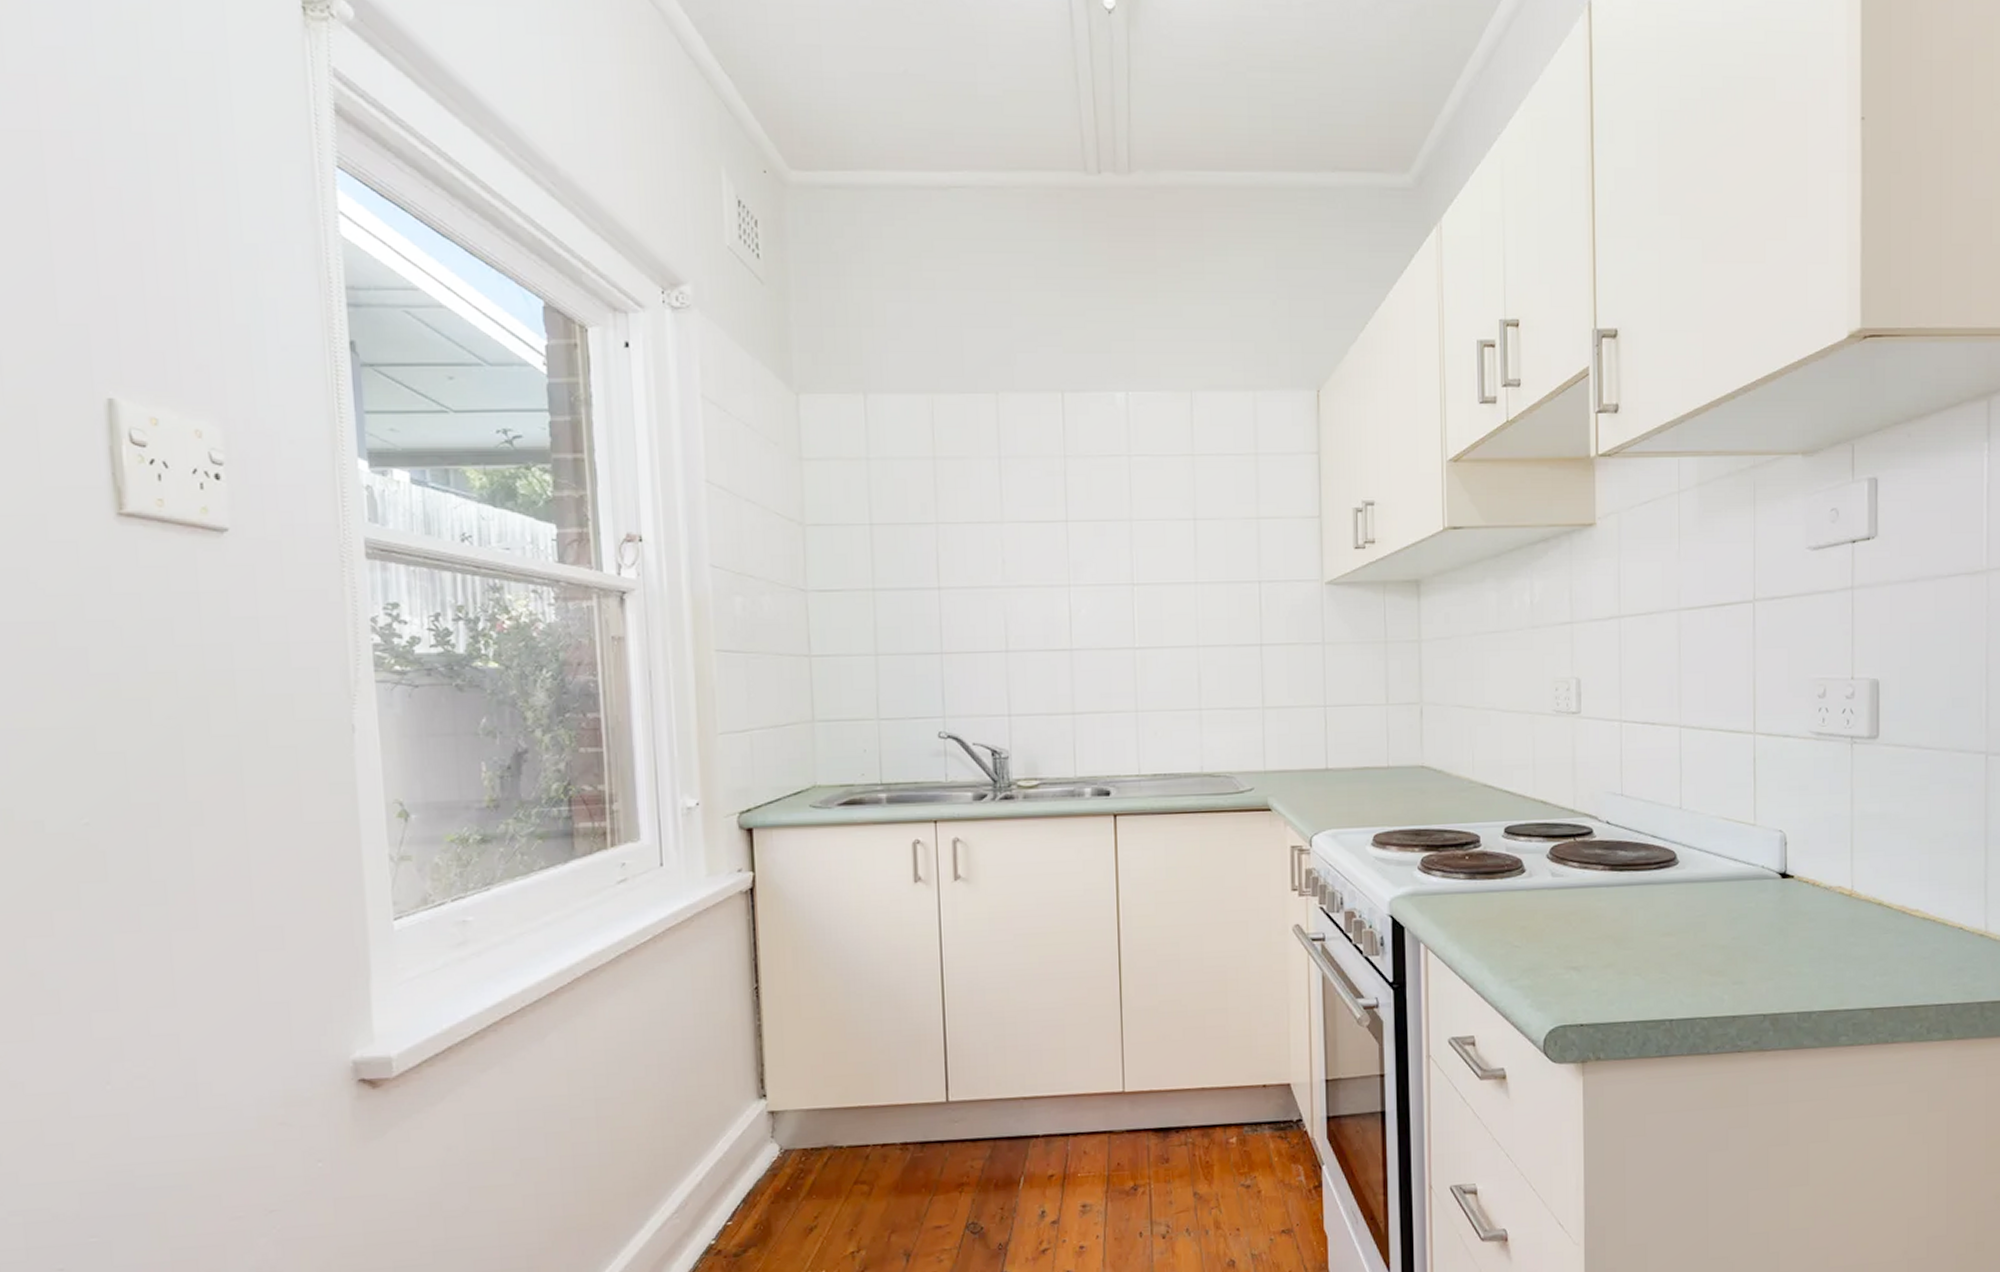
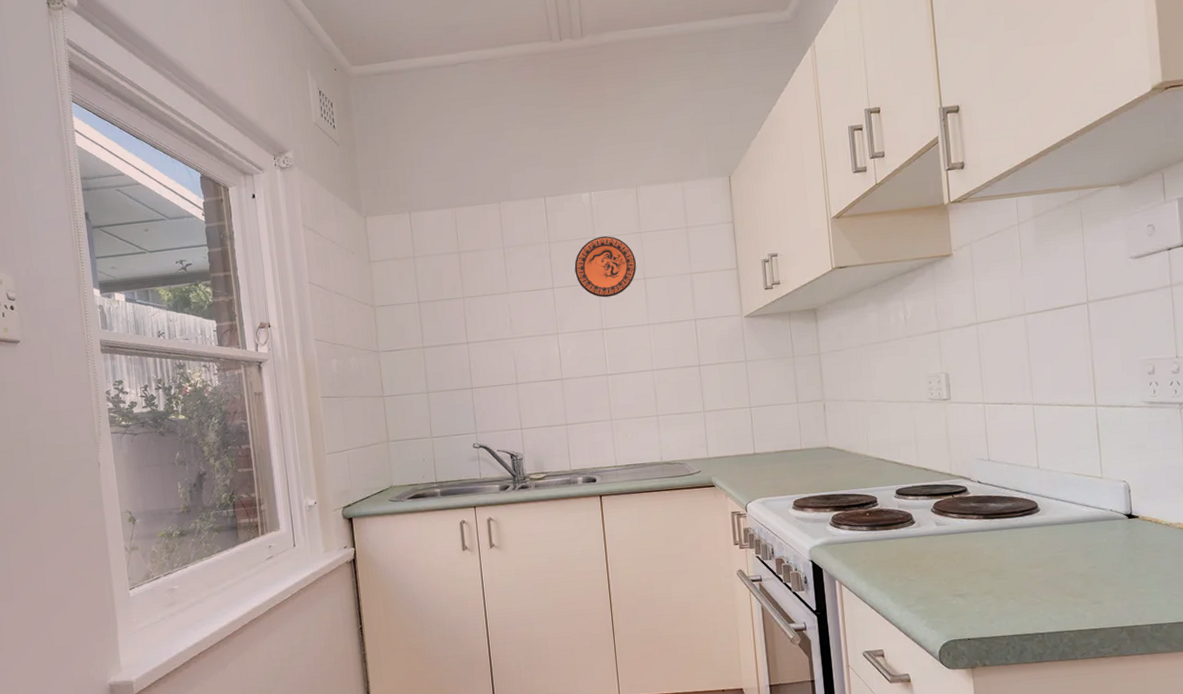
decorative plate: none [1098,454,1185,541] -> present [574,236,637,298]

